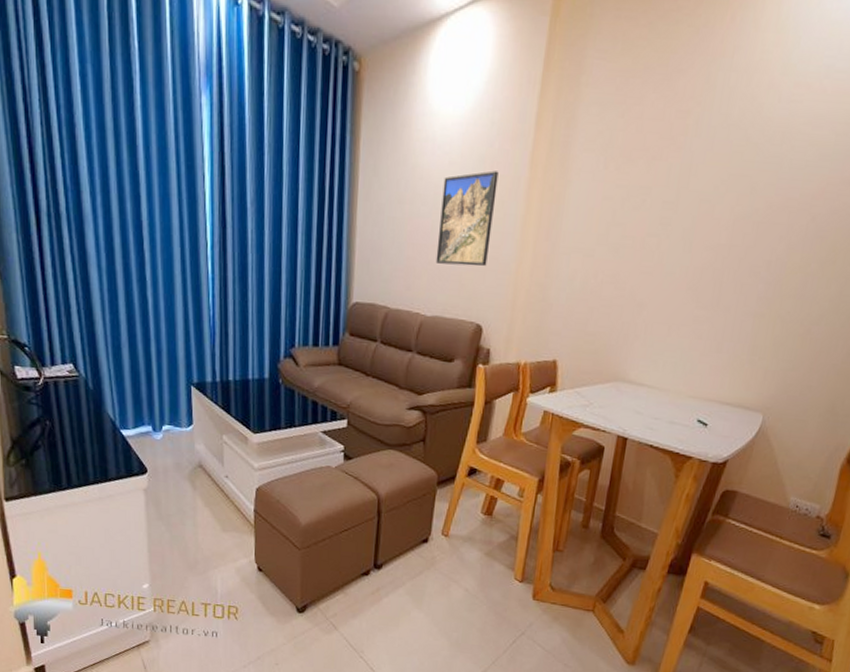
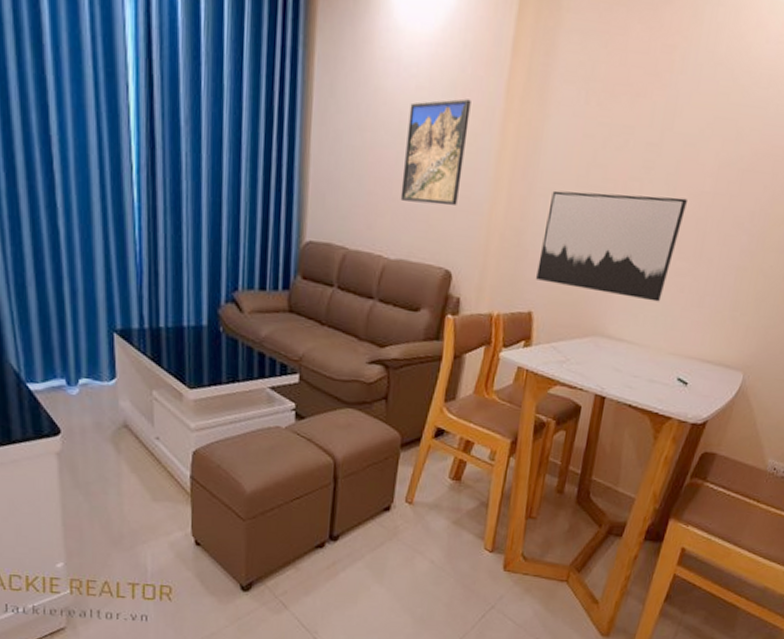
wall art: none [560,249,704,348] -> present [536,190,687,302]

